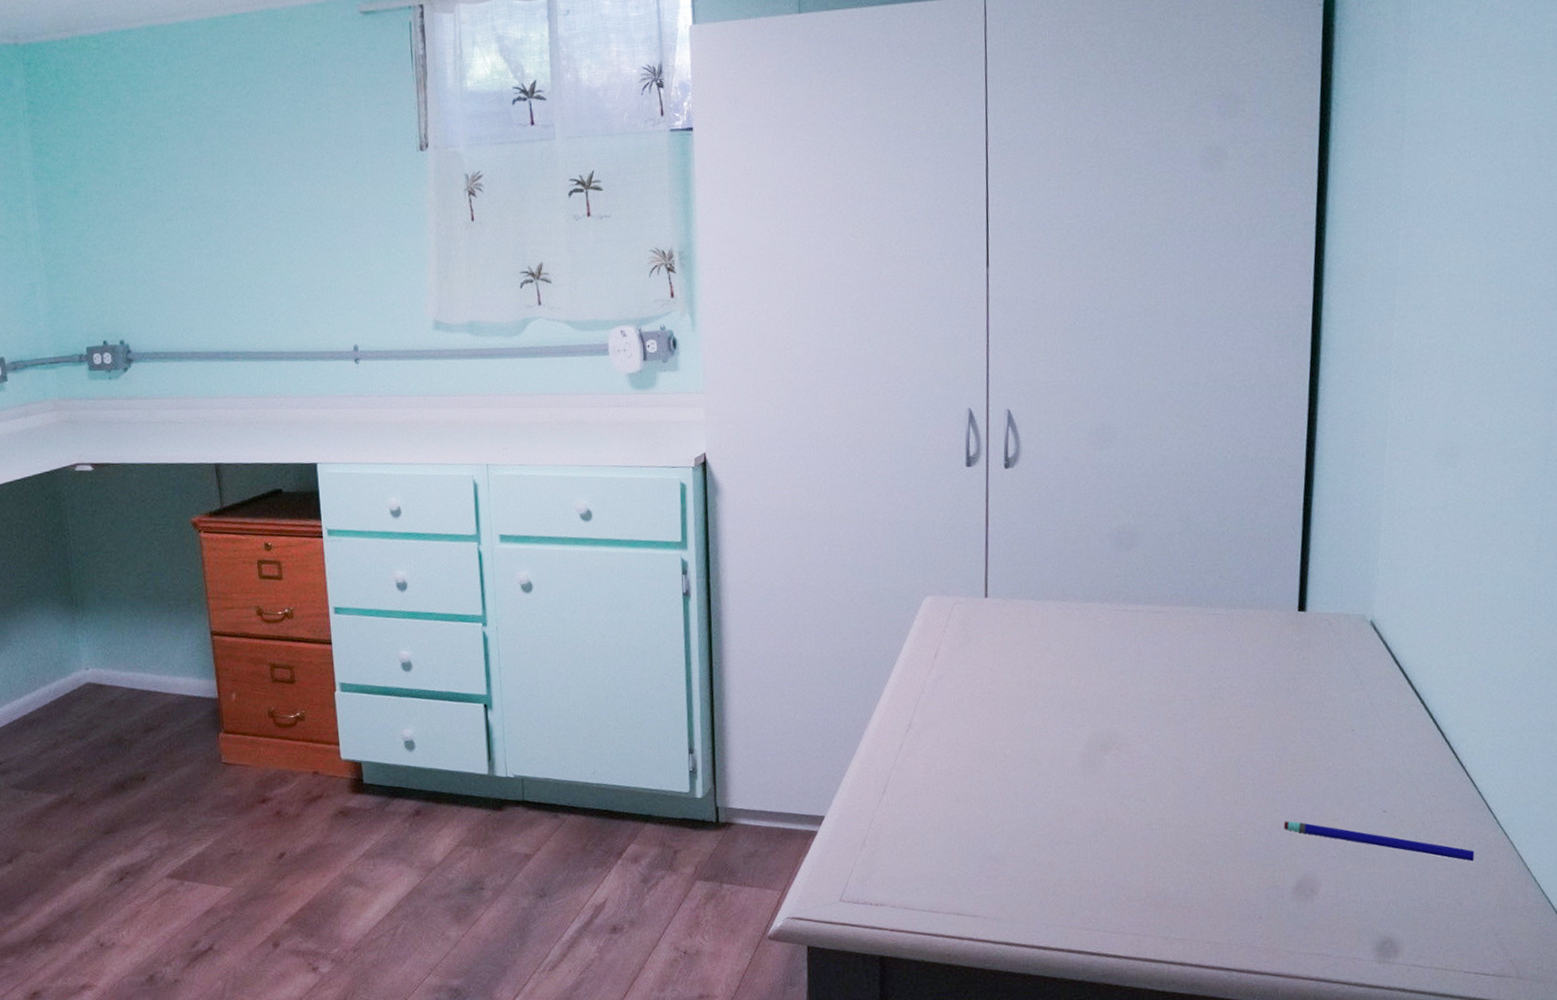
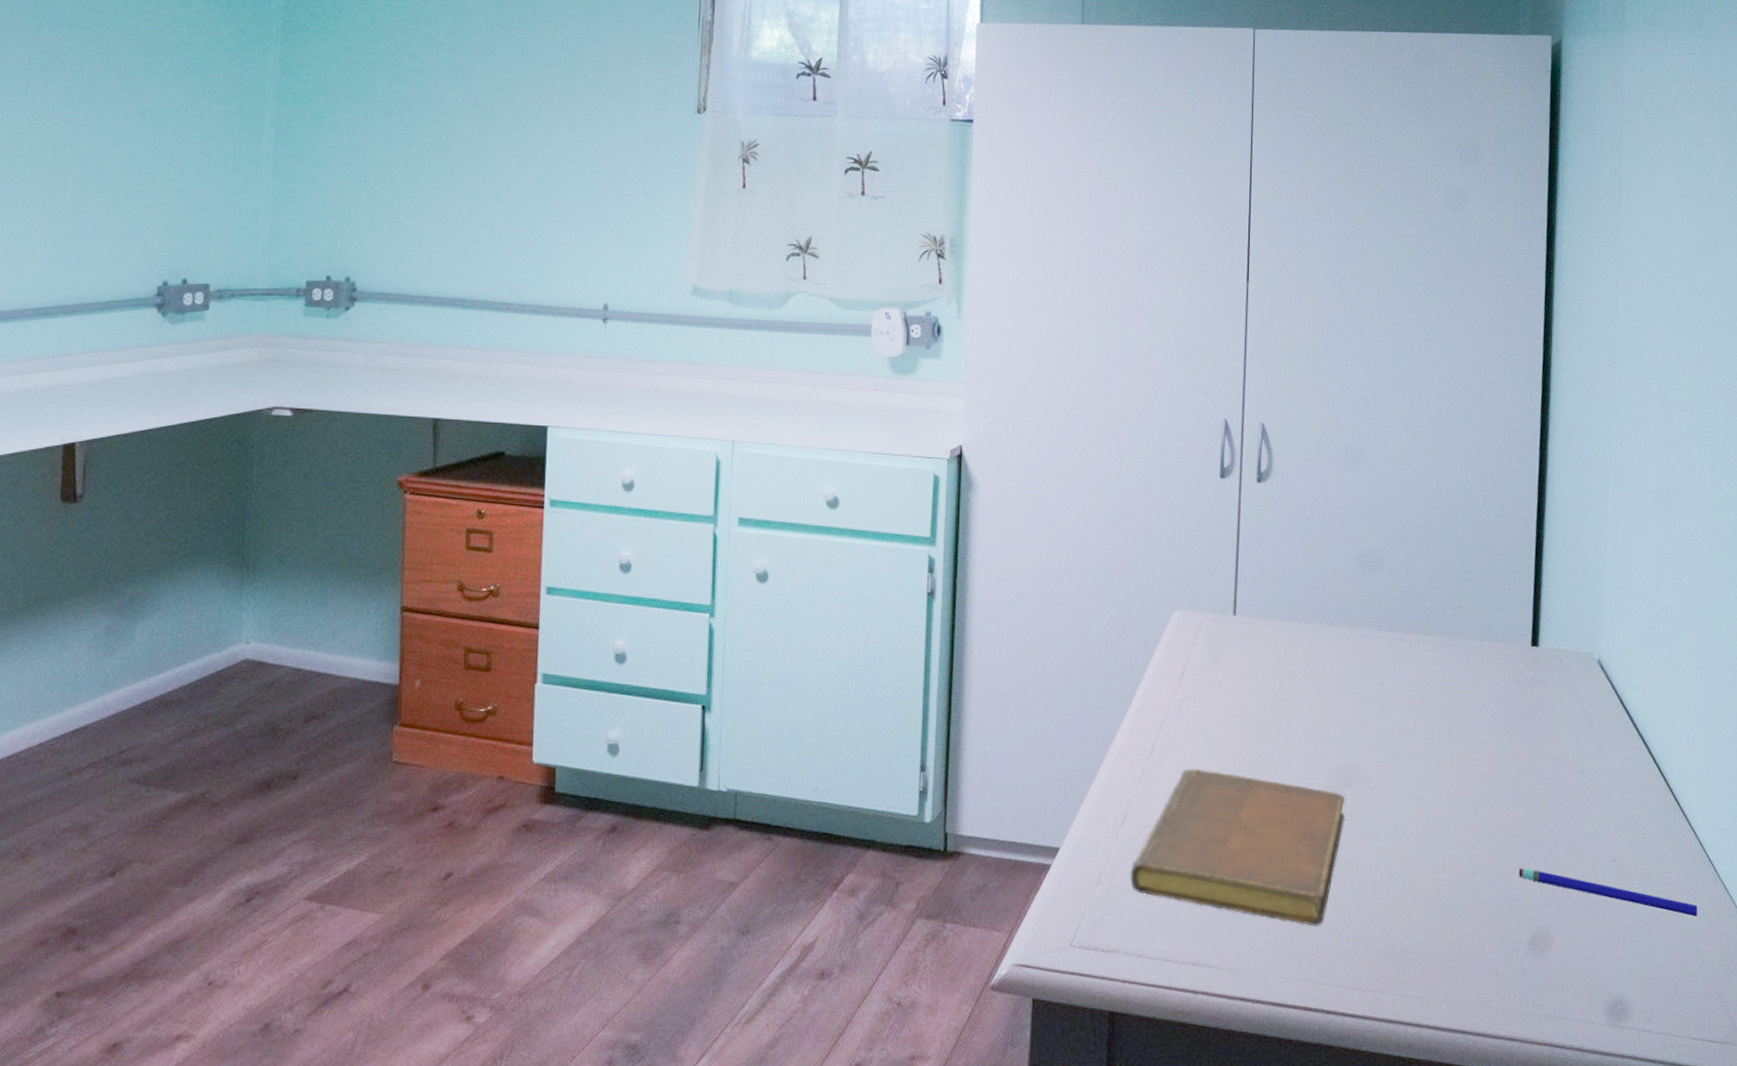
notebook: none [893,741,1104,879] -> present [1130,769,1345,927]

